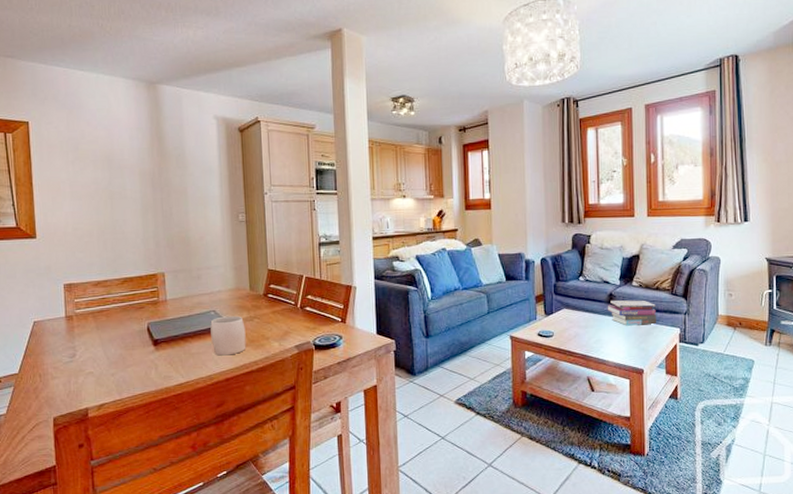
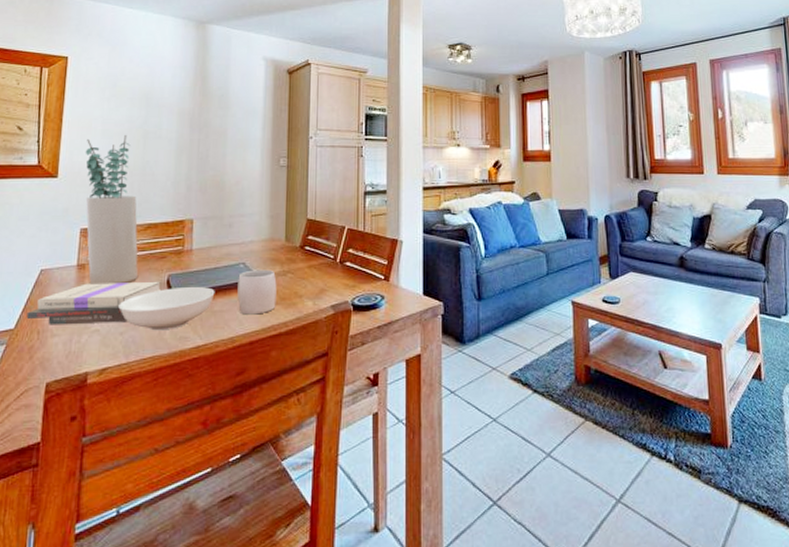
books: none [27,328,142,369] -> present [26,281,161,325]
vase: none [57,196,122,333] -> present [85,135,139,285]
bowl: none [107,332,191,372] -> present [118,286,215,331]
books: present [607,300,657,326] -> none [678,263,734,293]

